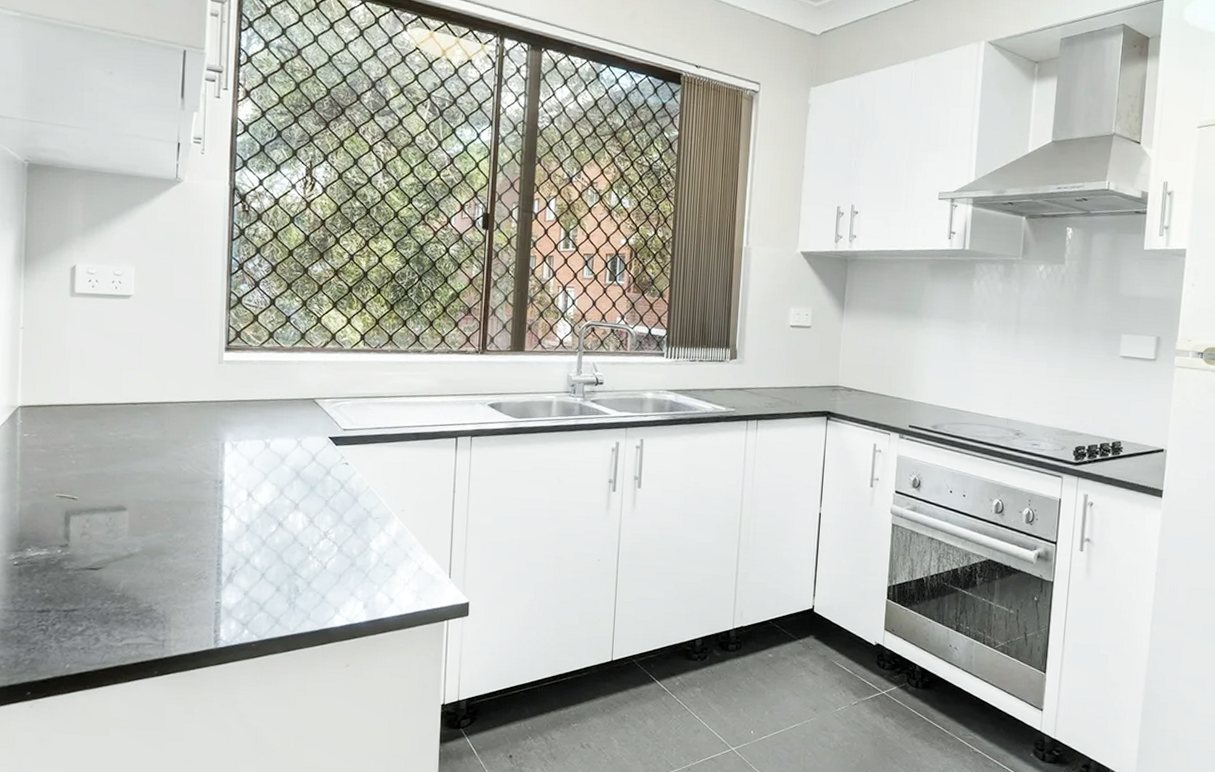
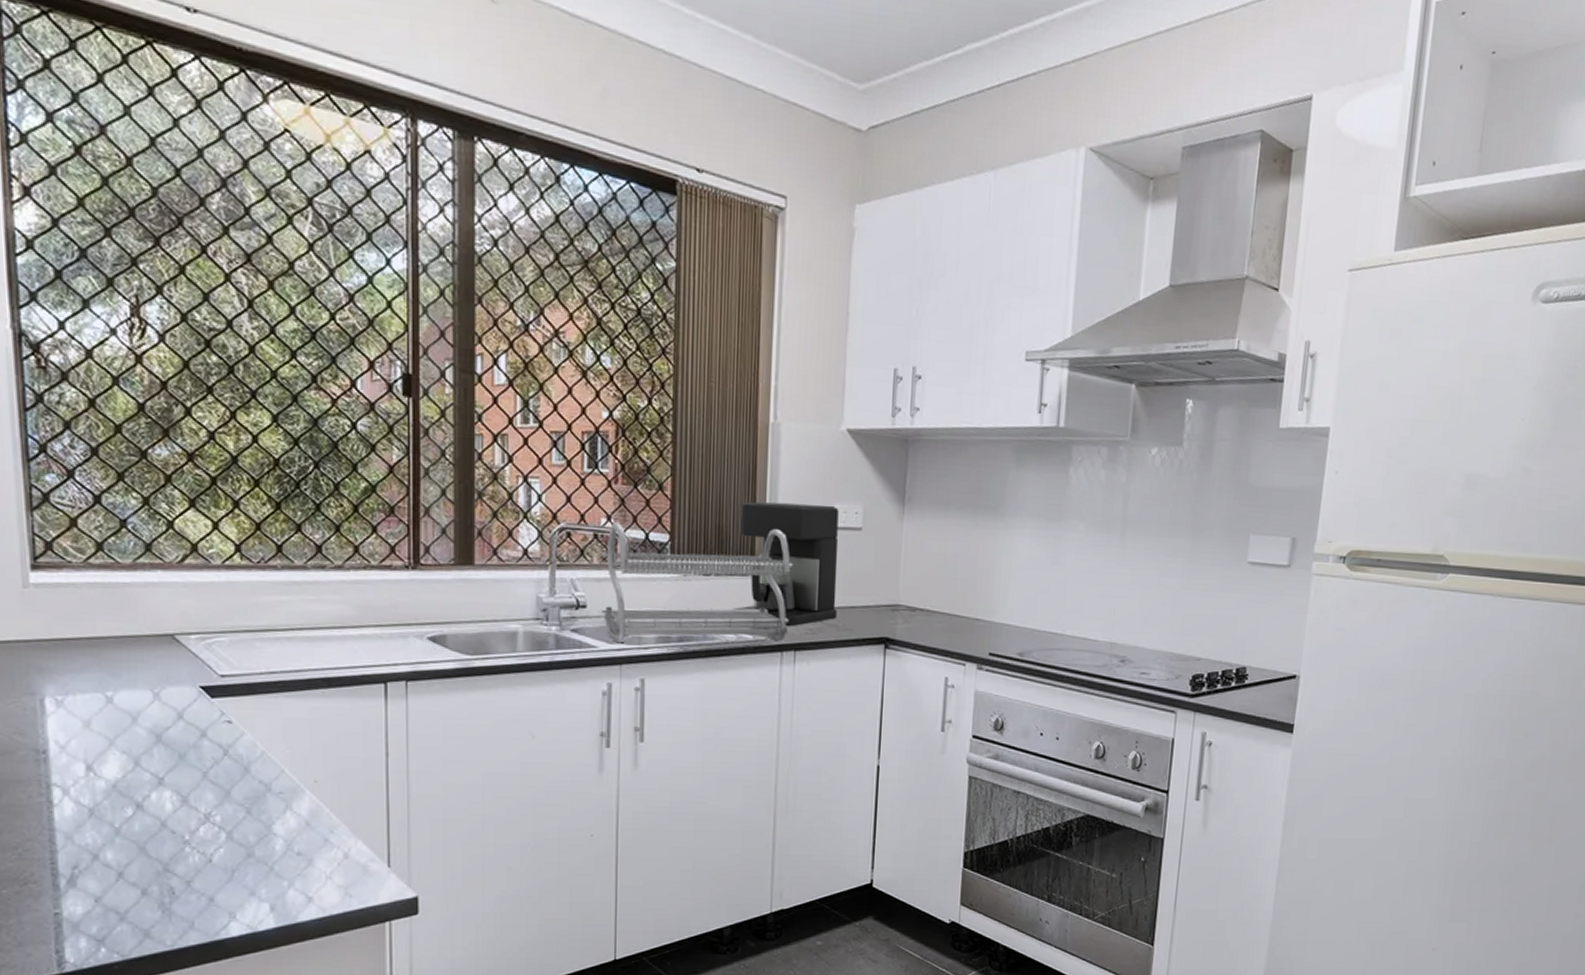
dish rack: none [614,321,758,413] -> present [602,523,793,644]
coffee maker: none [711,306,793,402] -> present [733,501,839,627]

